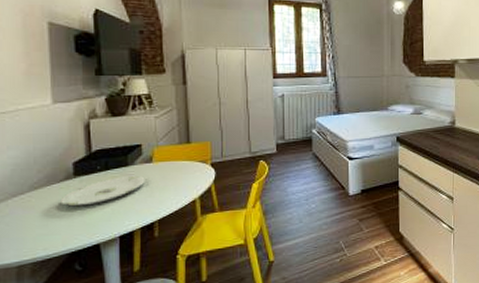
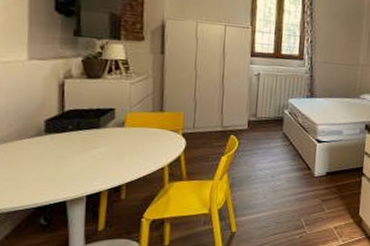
plate: present [60,176,145,207] -> none [30,138,116,163]

